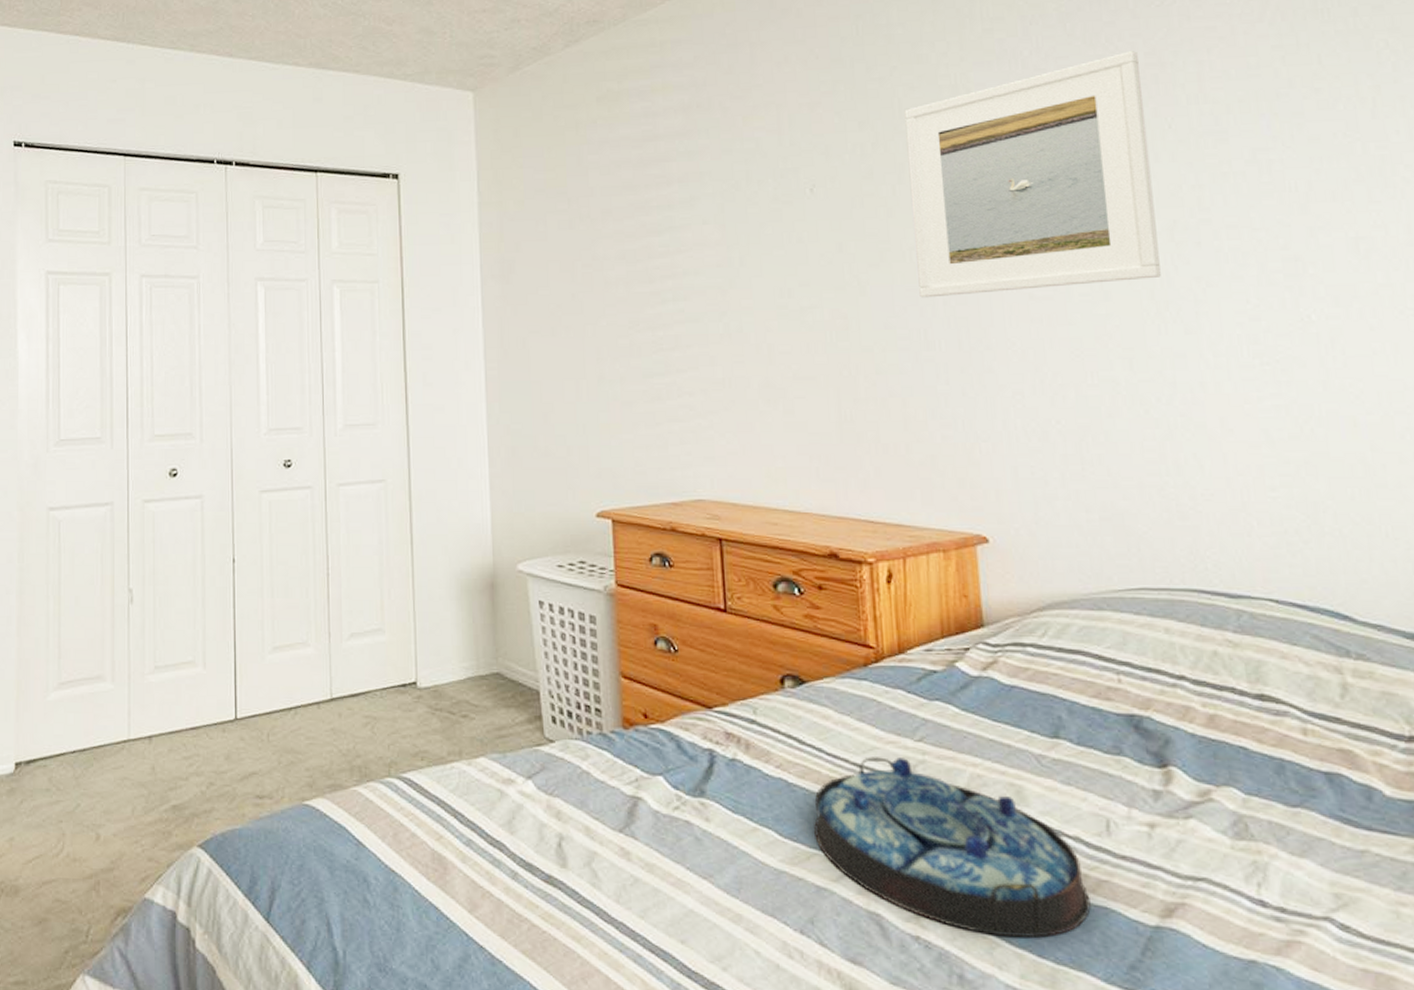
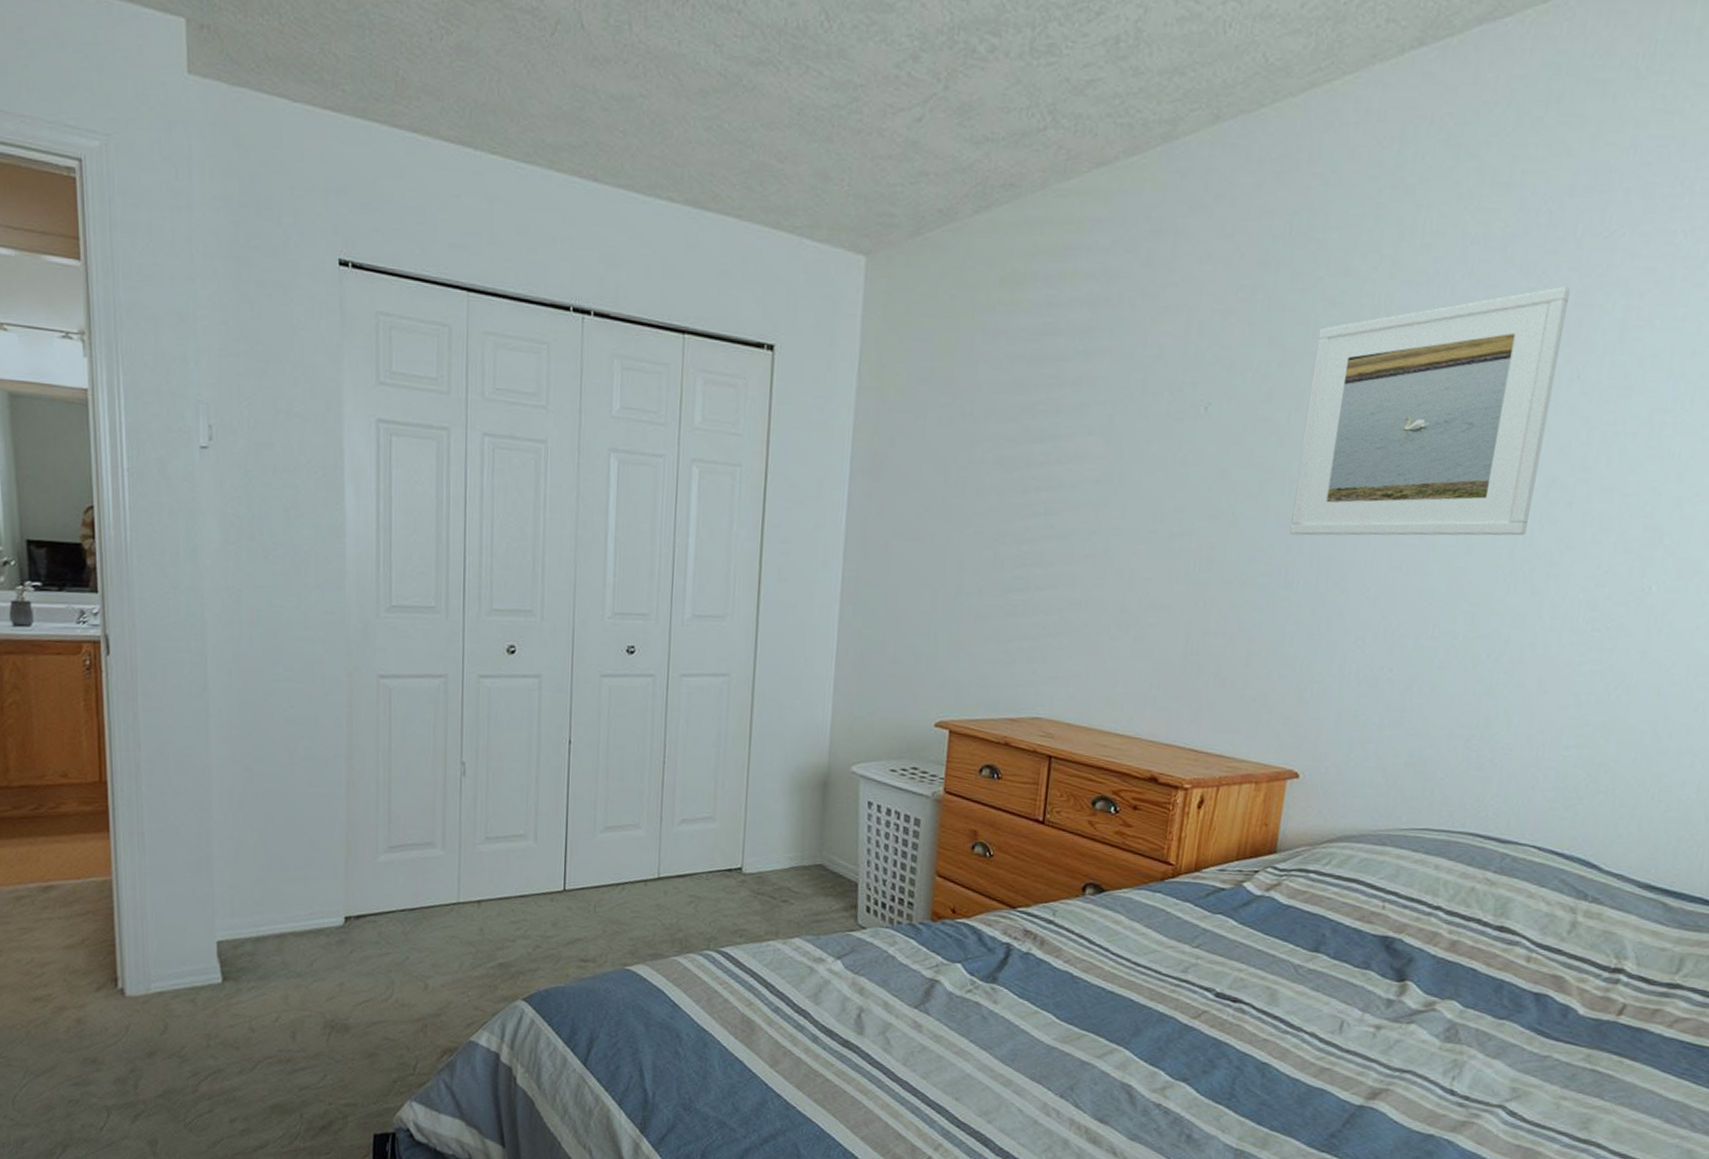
serving tray: present [814,757,1091,938] -> none [1087,958,1312,1110]

